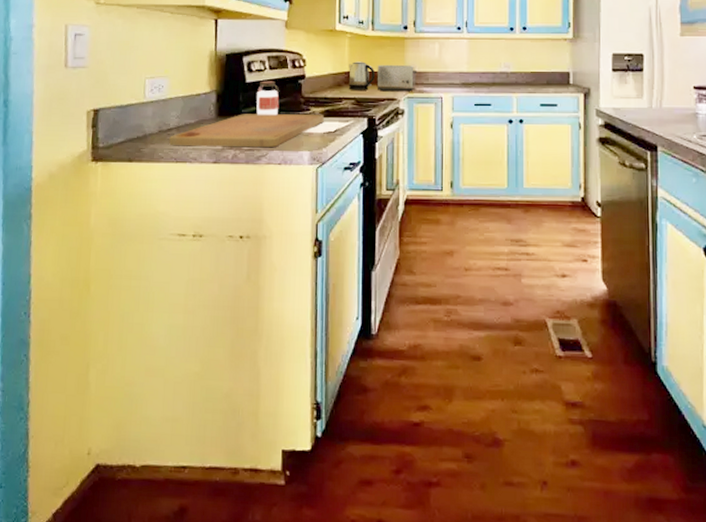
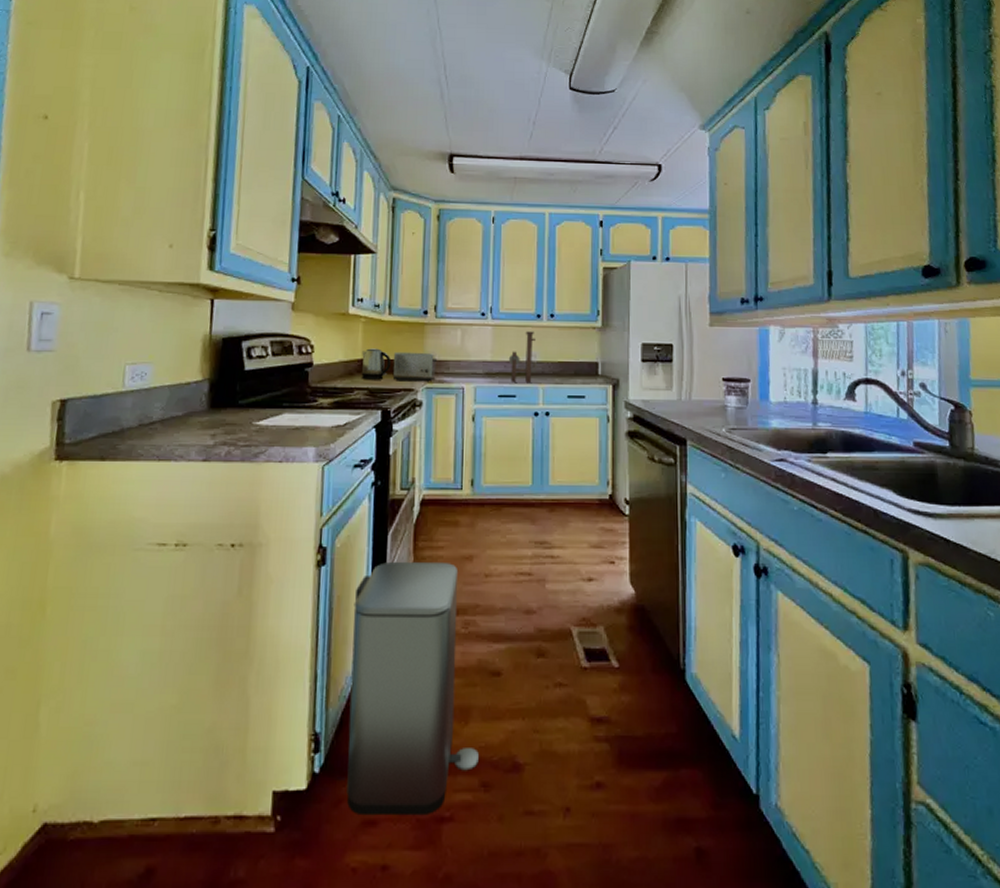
cutting board: present [169,114,324,148] -> none [151,405,333,444]
jar: present [256,81,280,115] -> none [255,368,284,407]
pedal bin: none [345,254,462,479] -> present [346,561,479,814]
paper towel holder: none [483,44,509,92] -> present [508,331,535,382]

